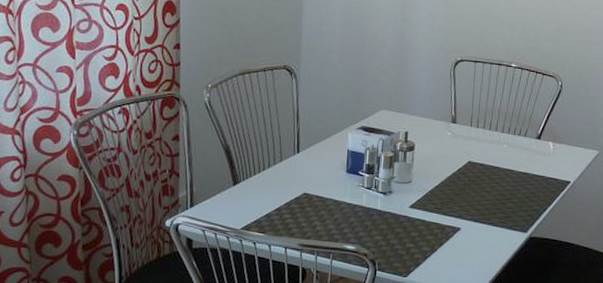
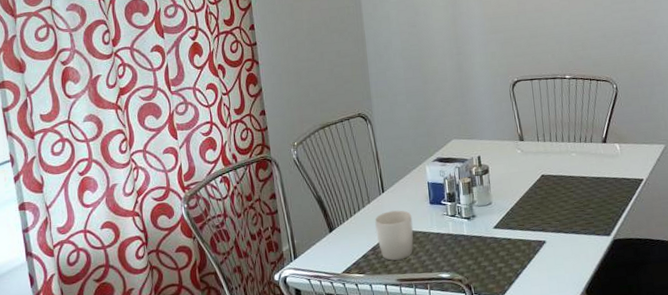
mug: none [284,173,325,225] -> present [375,210,414,261]

